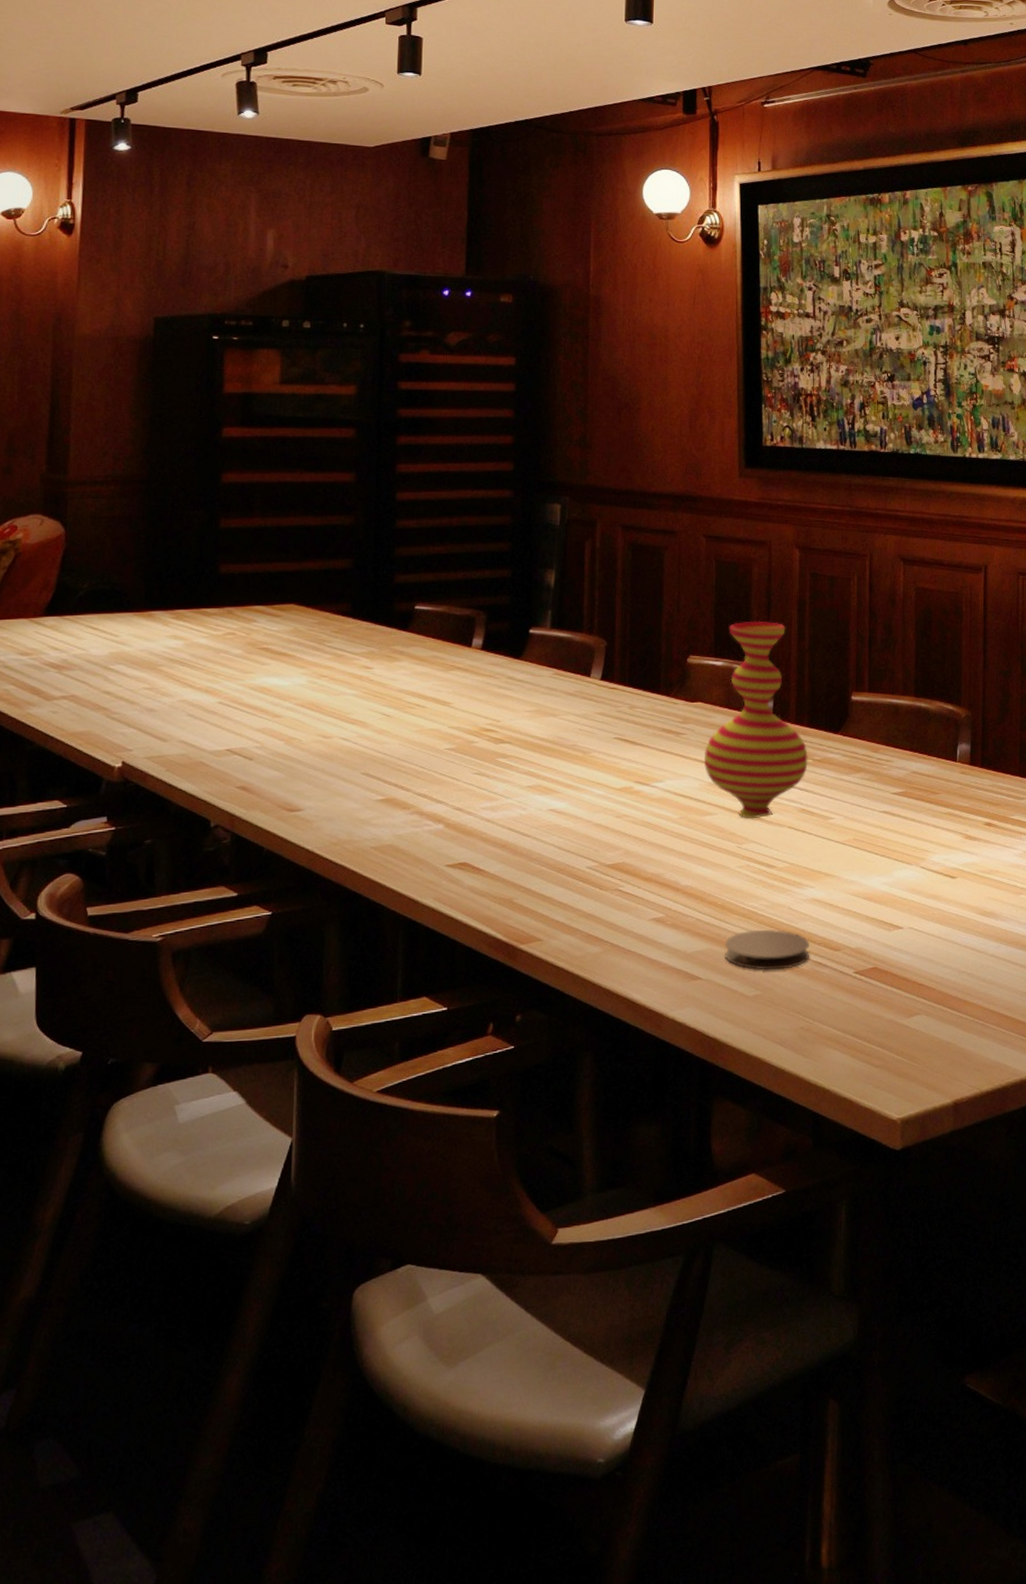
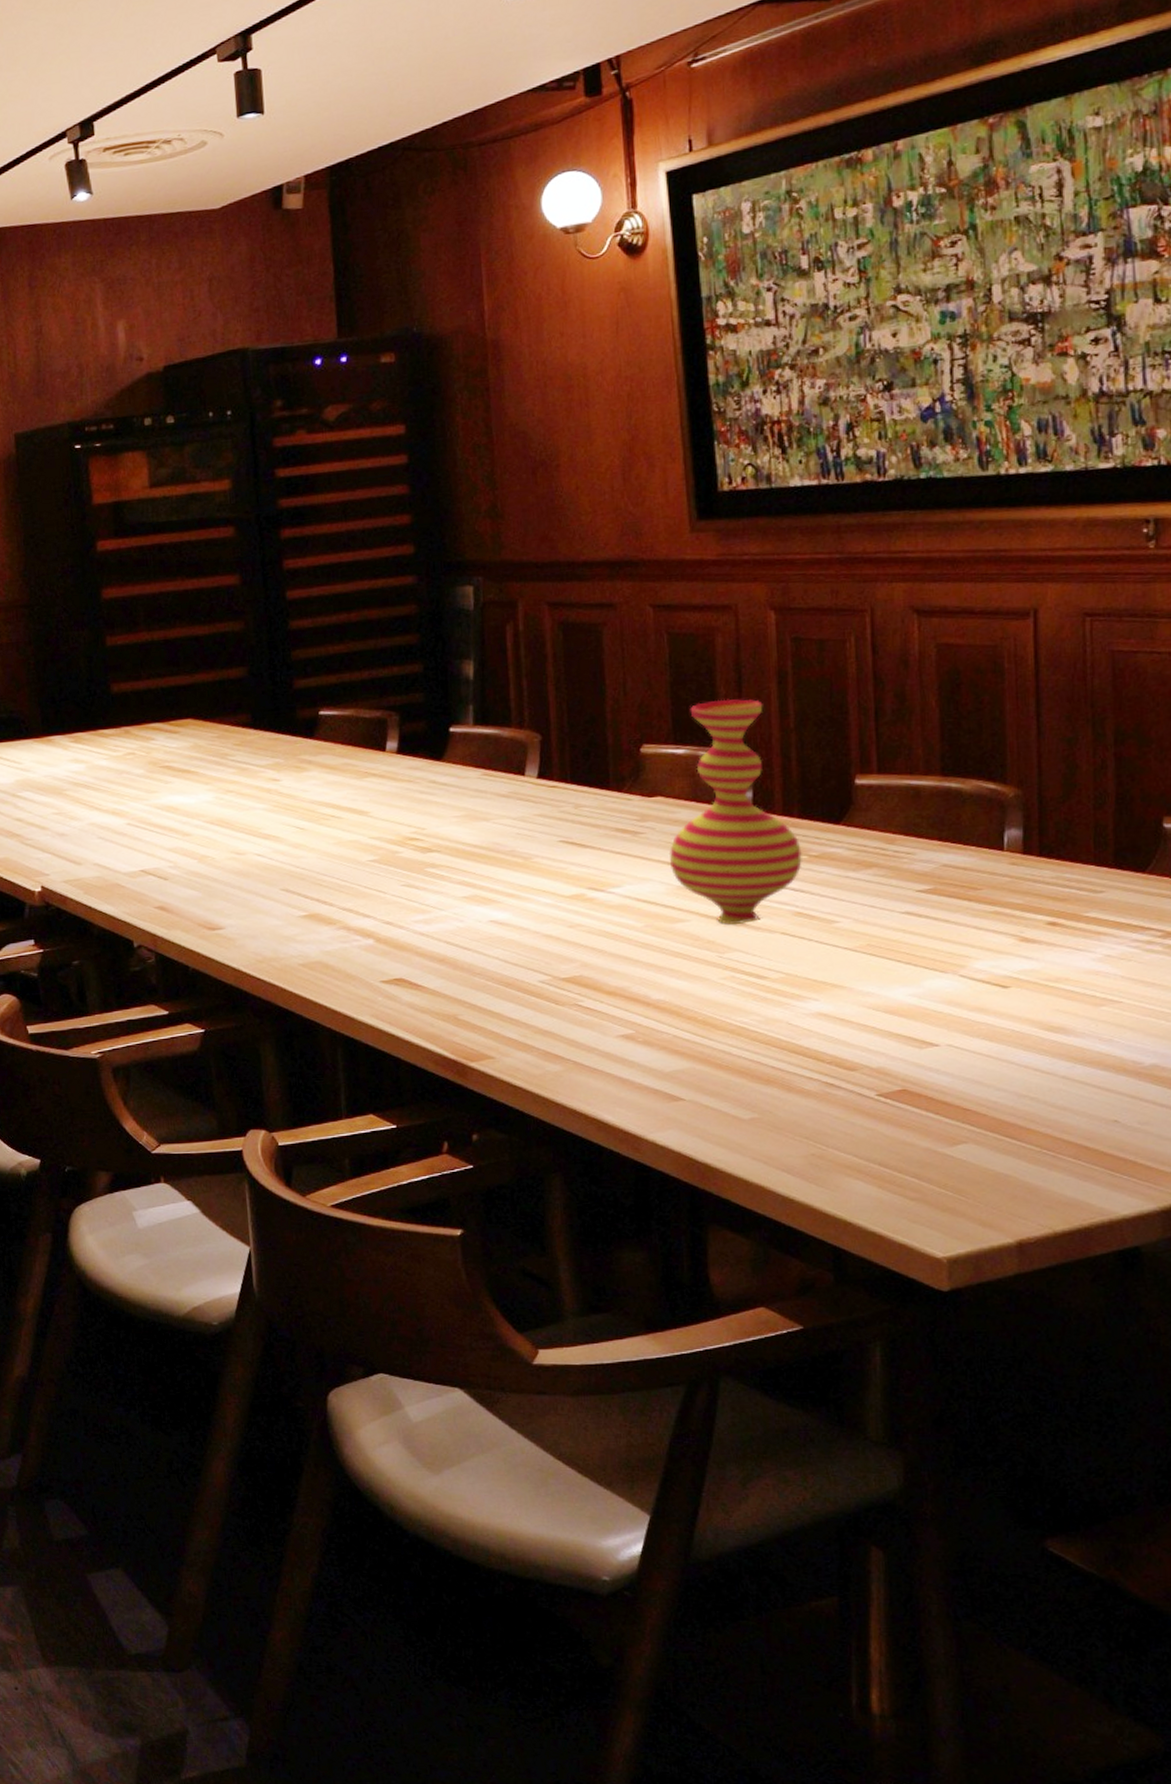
coaster: present [724,929,809,970] -> none [709,1046,817,1092]

